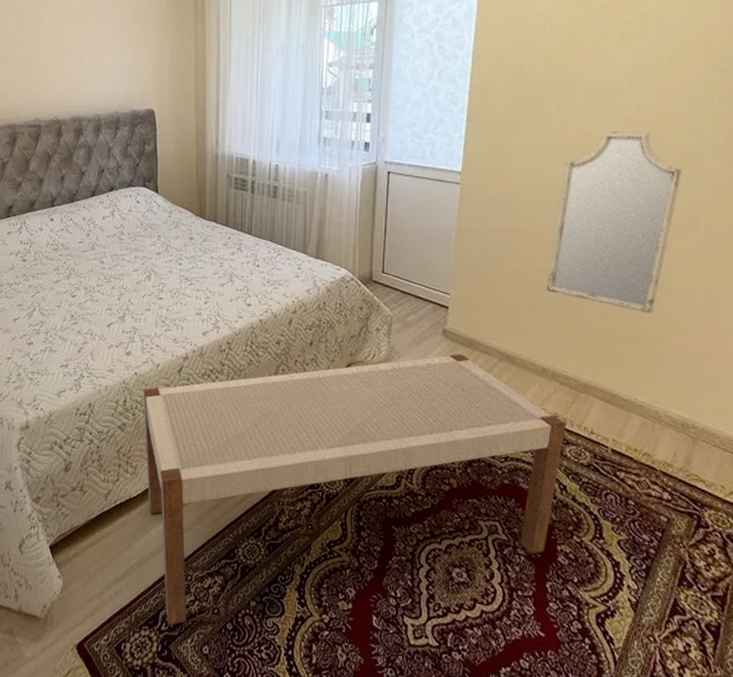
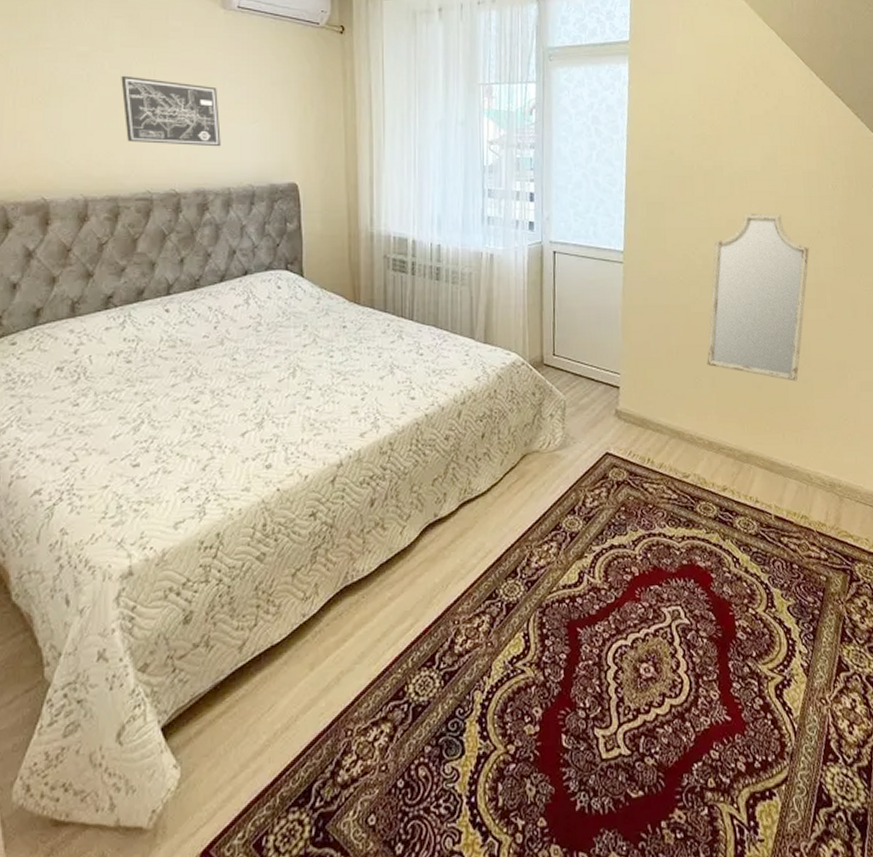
wall art: none [16,19,93,79] -> present [121,75,221,147]
bench: present [143,354,566,625] -> none [287,434,735,799]

